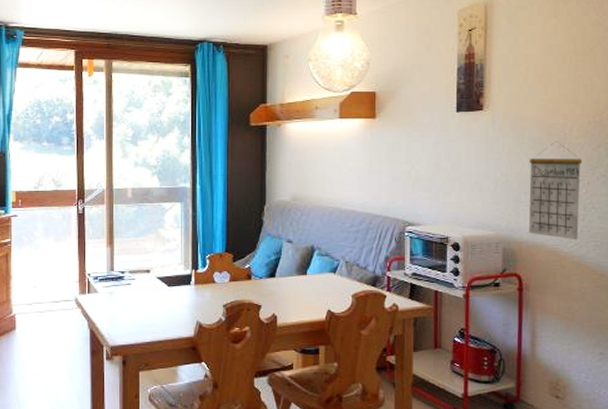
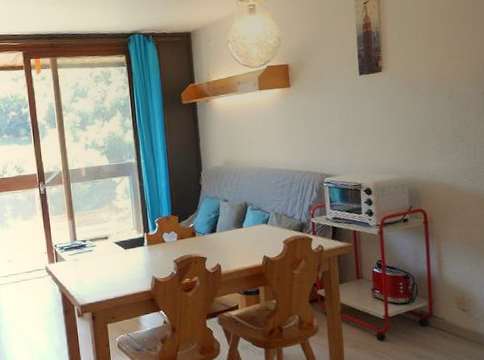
calendar: present [528,140,583,240] -> none [424,92,472,176]

